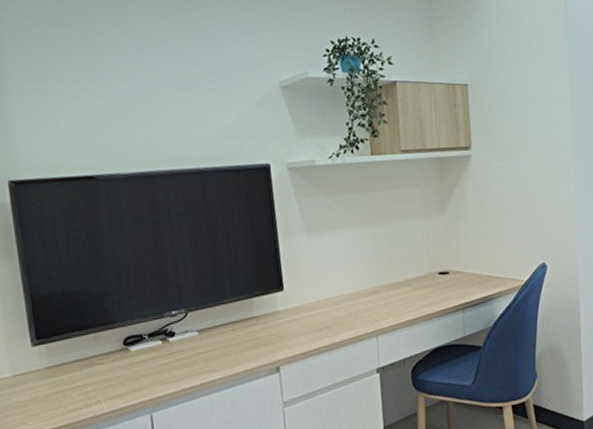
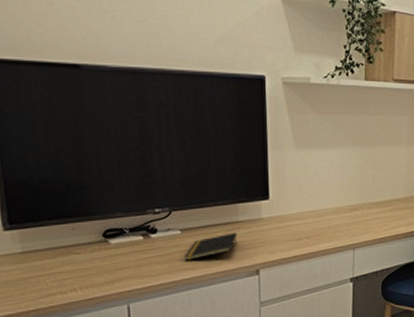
notepad: none [203,329,255,363] -> present [184,233,238,261]

